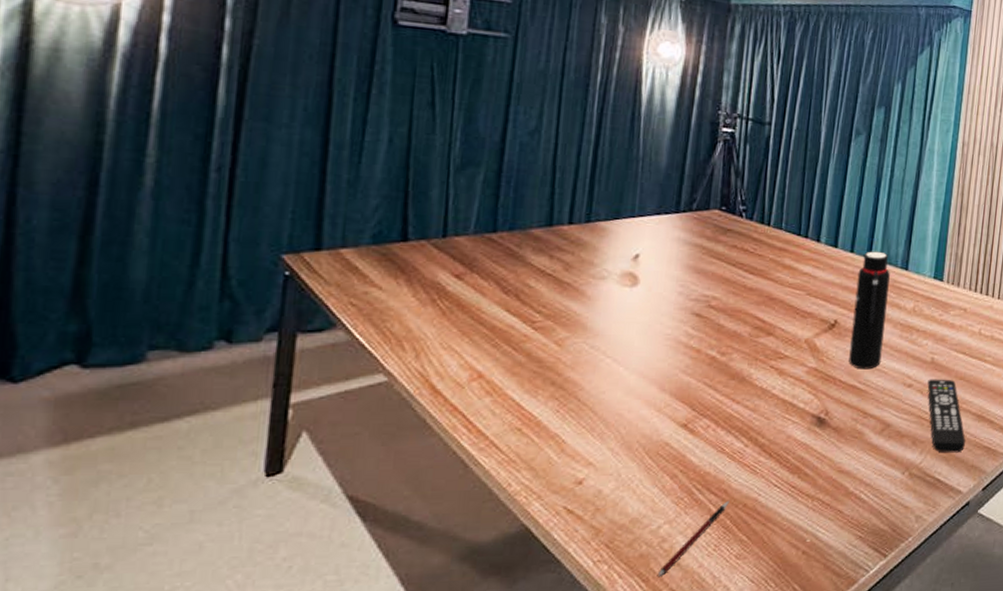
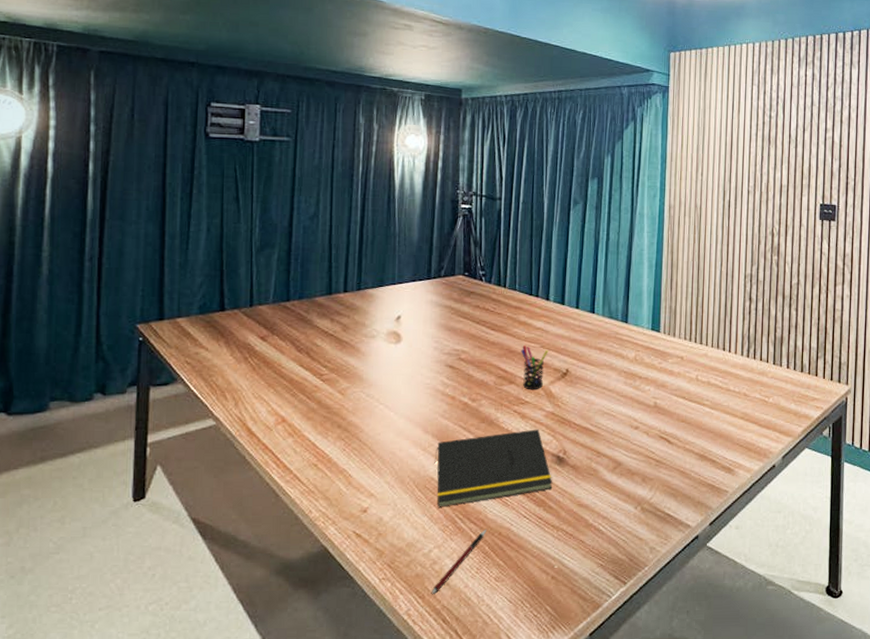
notepad: none [670,387,811,477] -> present [434,429,553,507]
pen holder: none [783,291,816,343] -> present [521,344,549,390]
water bottle: present [849,251,890,370] -> none [581,307,612,413]
remote control: present [927,379,966,453] -> none [652,421,691,490]

